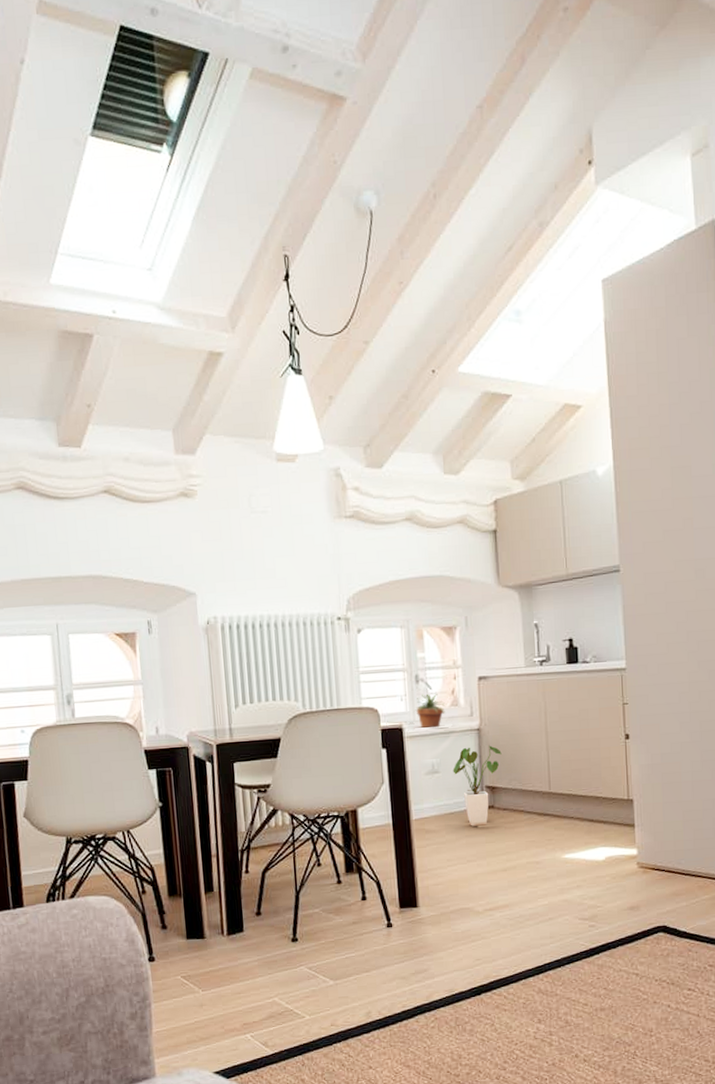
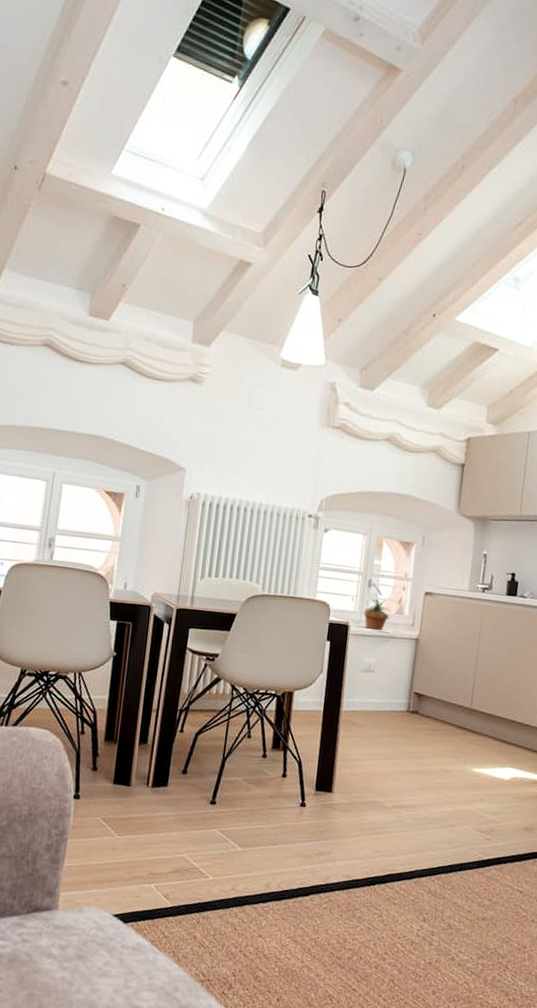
house plant: present [453,745,502,826] -> none [387,654,434,728]

